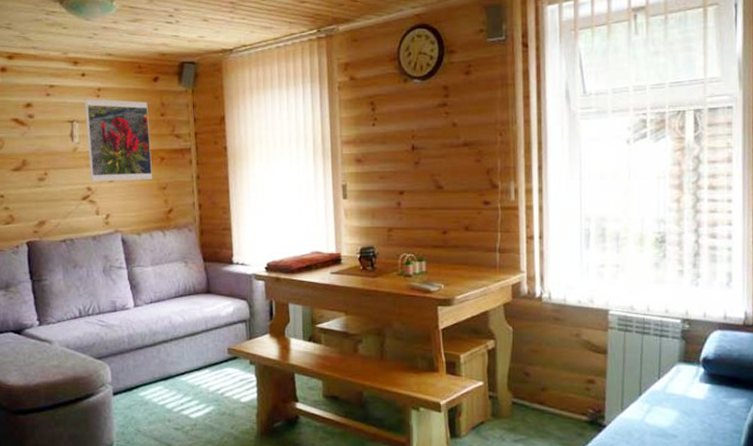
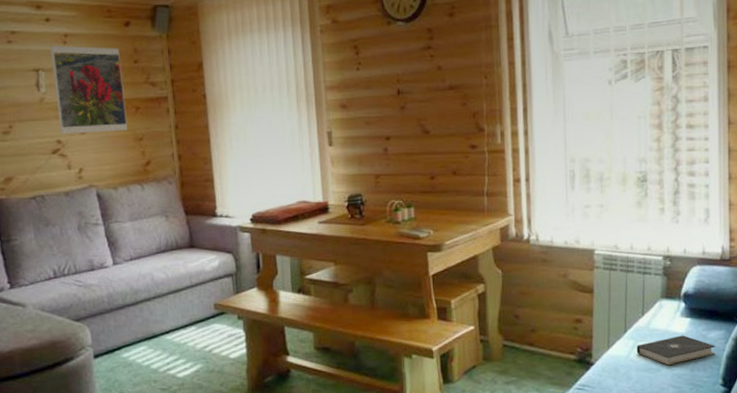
book: none [651,401,737,432] -> present [636,335,716,366]

